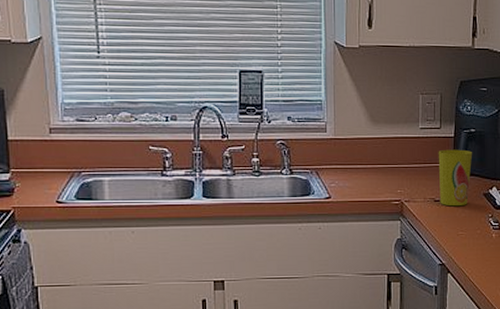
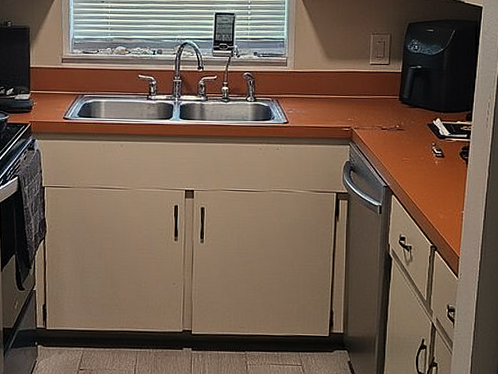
cup: present [438,149,473,207] -> none [386,83,419,135]

